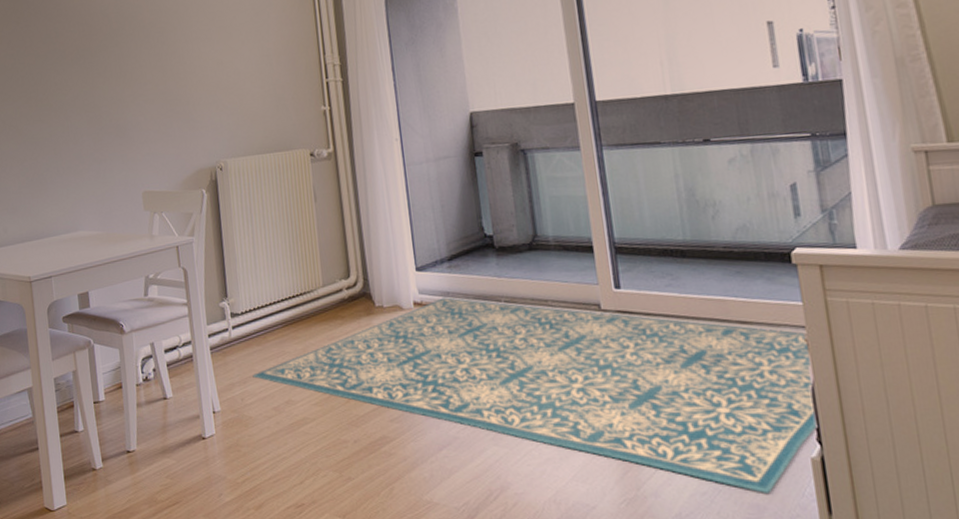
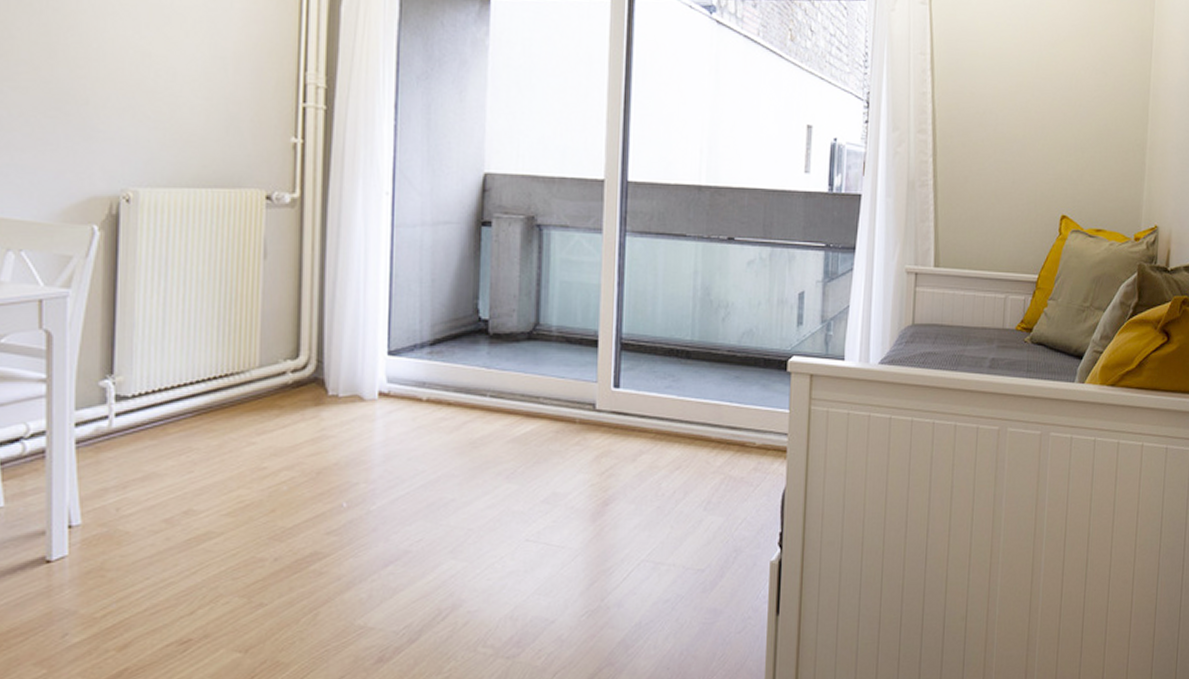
rug: present [252,297,818,493] -> none [138,388,788,598]

